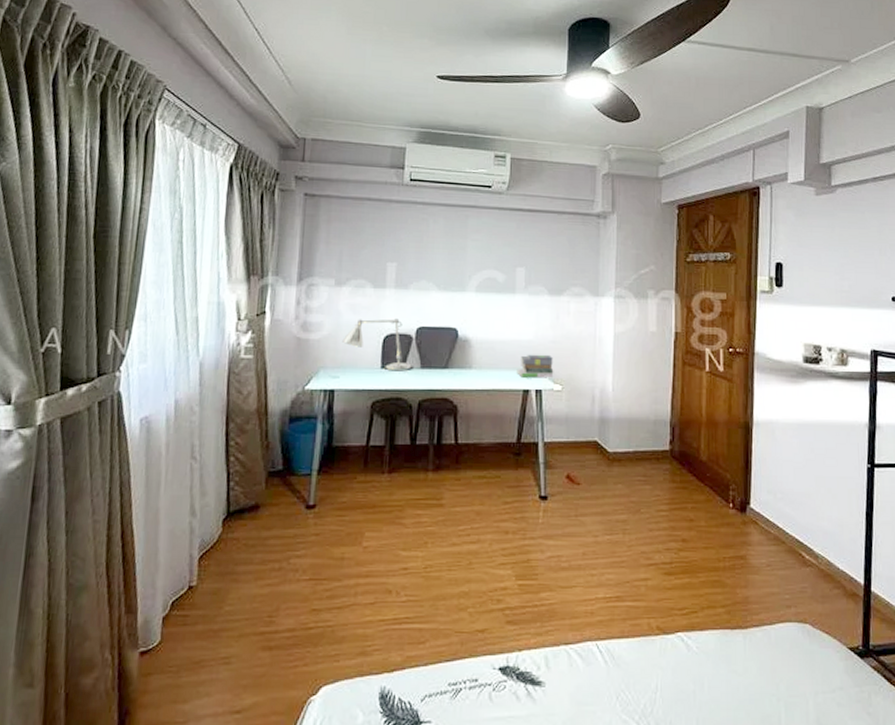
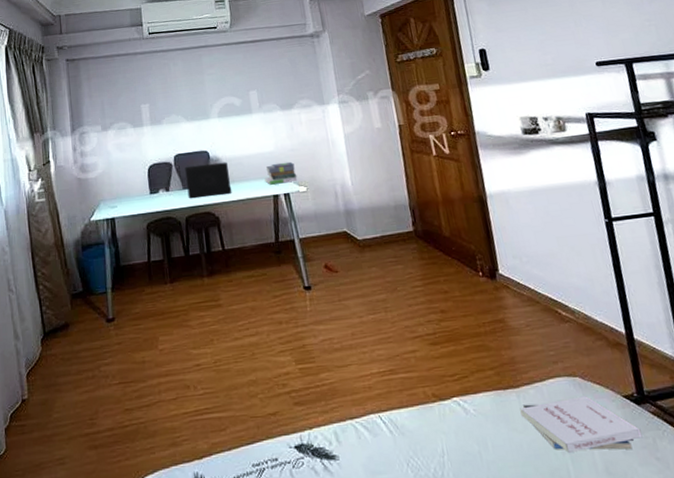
desk lamp: present [342,319,413,371] -> none [115,150,177,195]
laptop: none [425,342,477,381] -> present [185,161,231,198]
books: none [744,644,859,701] -> present [520,396,643,453]

